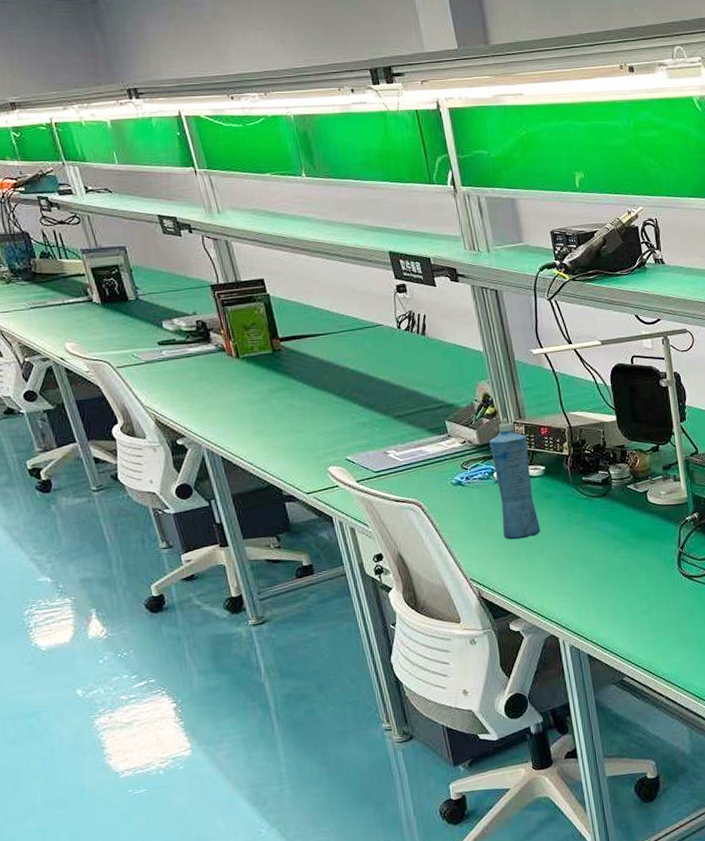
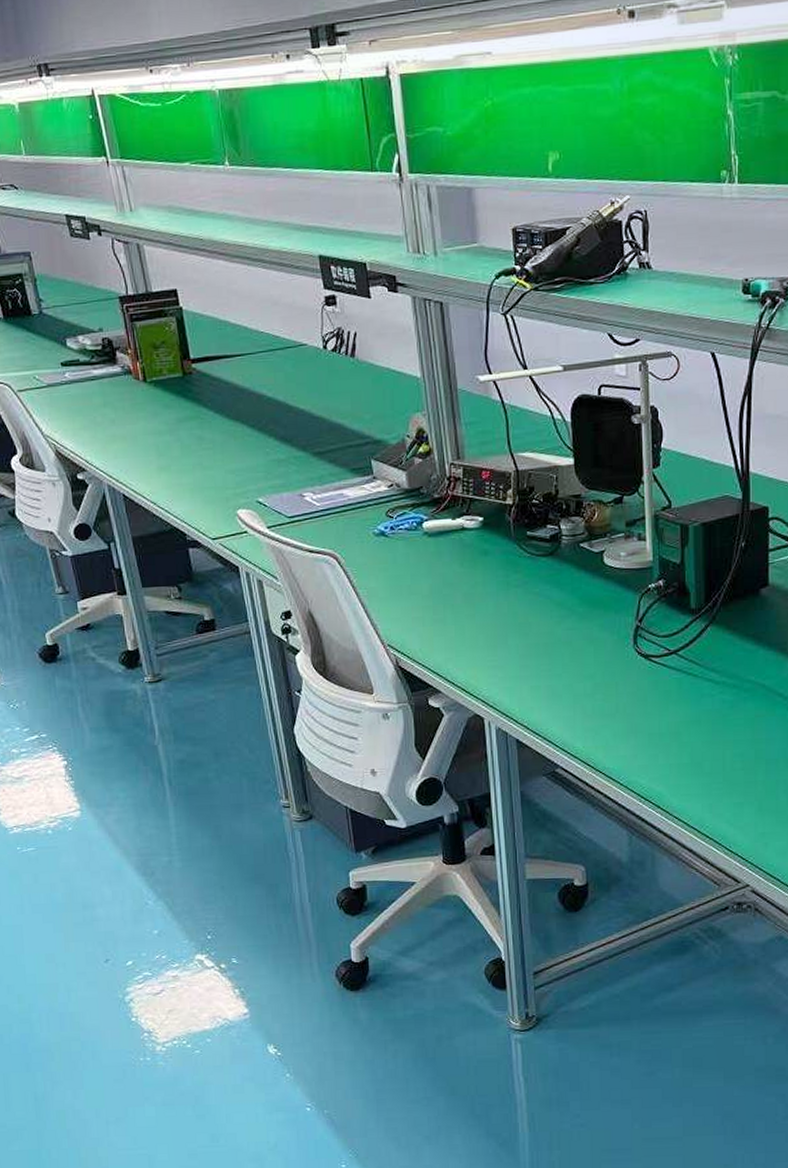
squeeze bottle: present [489,418,540,540] -> none [420,458,472,602]

